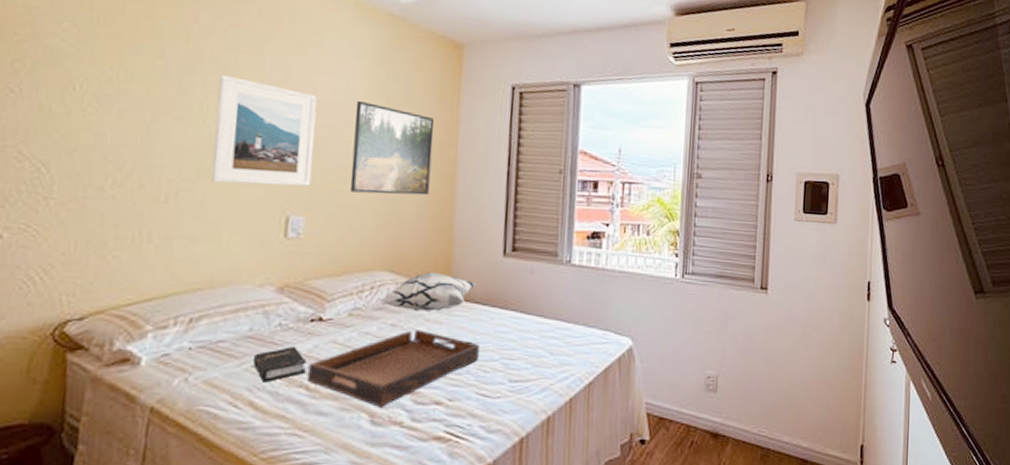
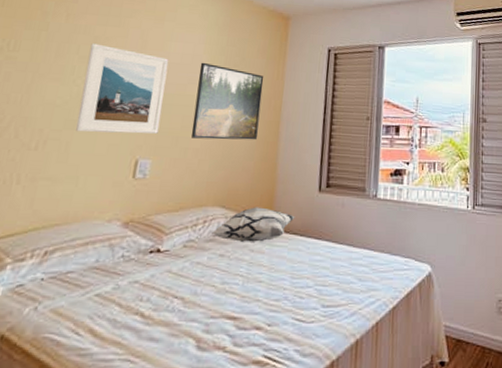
hardback book: present [252,345,307,383] -> none [96,275,144,310]
serving tray: present [307,330,481,407] -> none [142,259,297,333]

